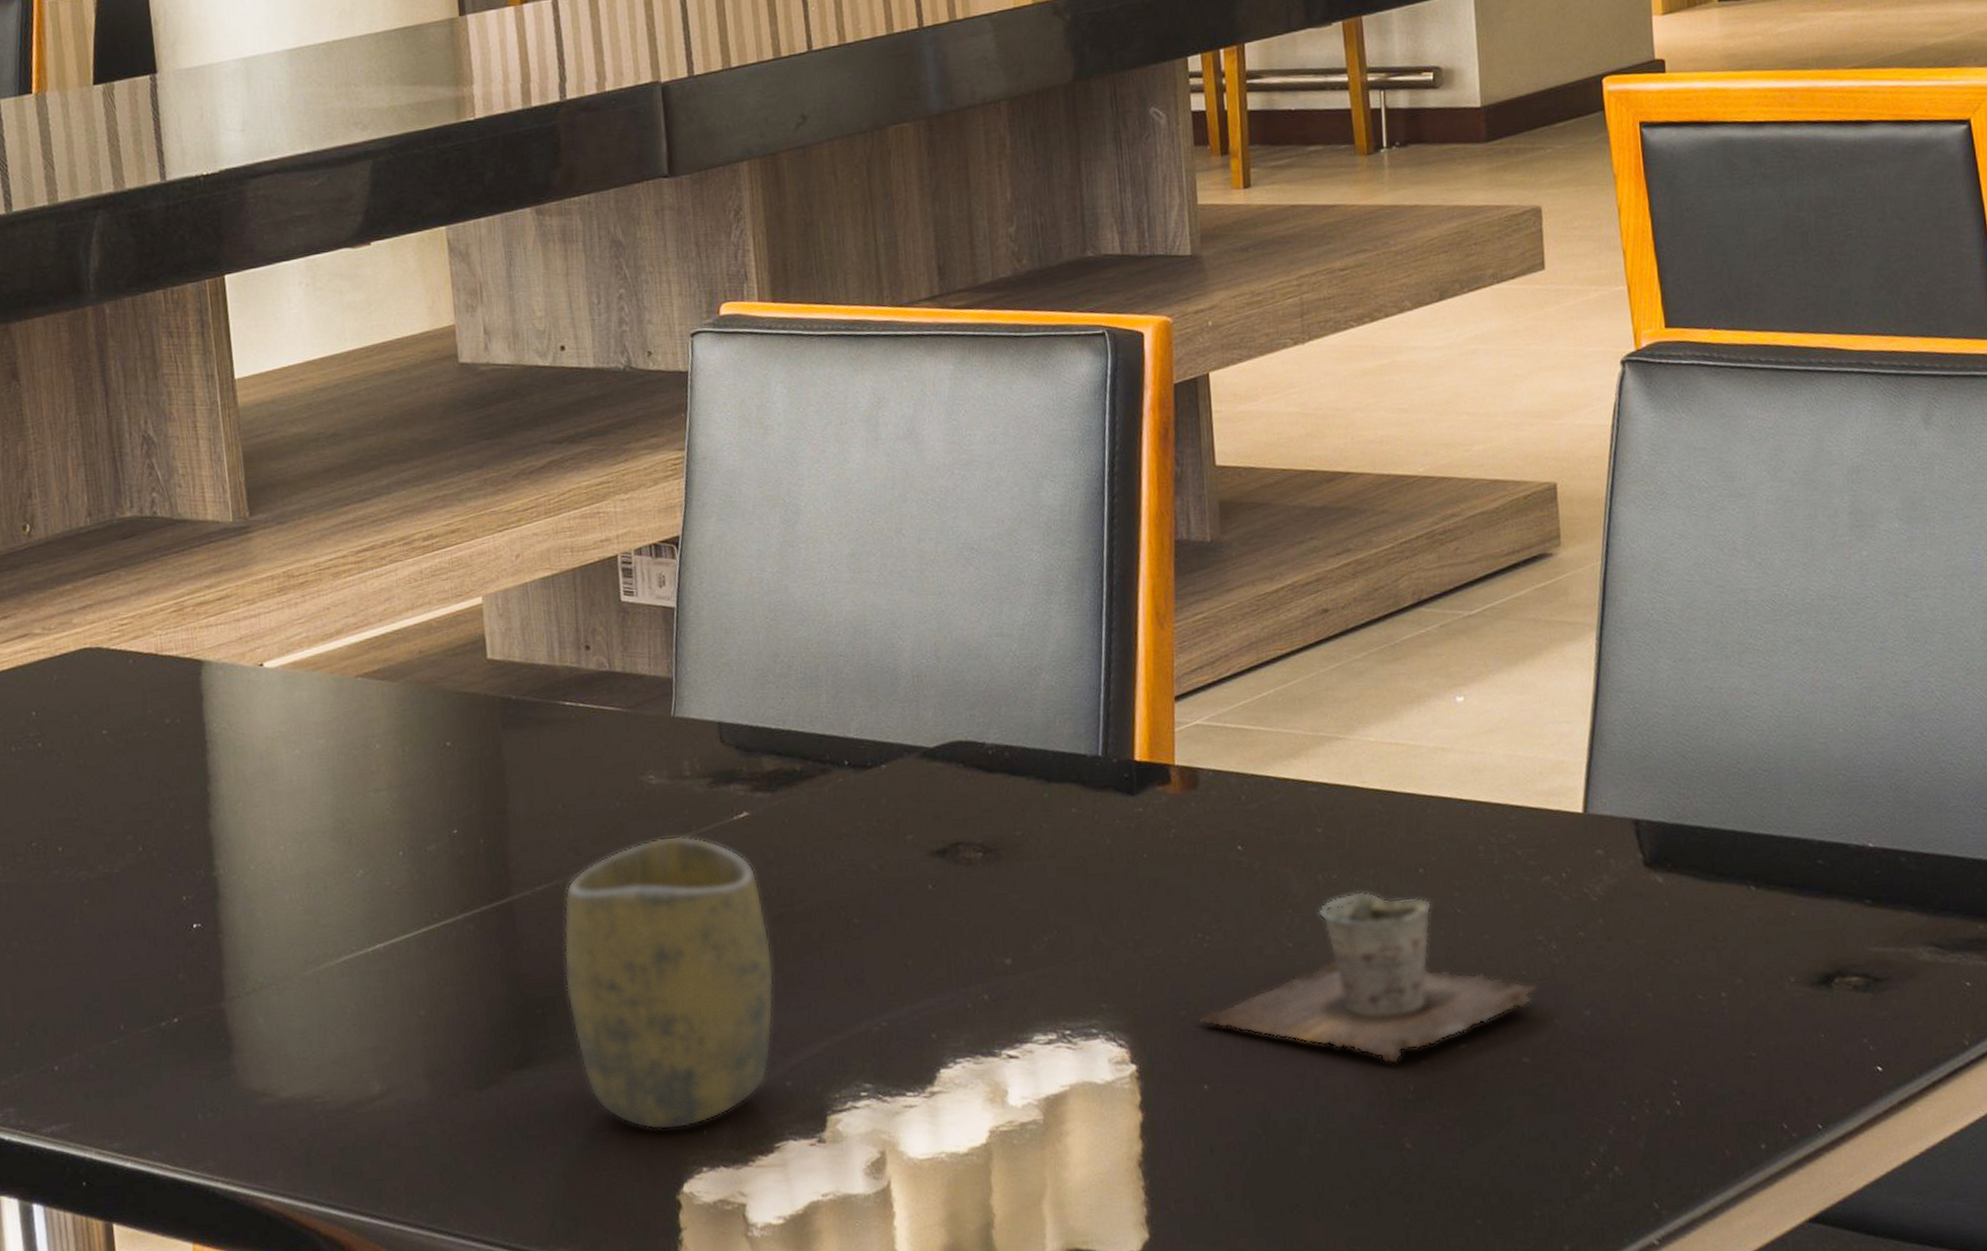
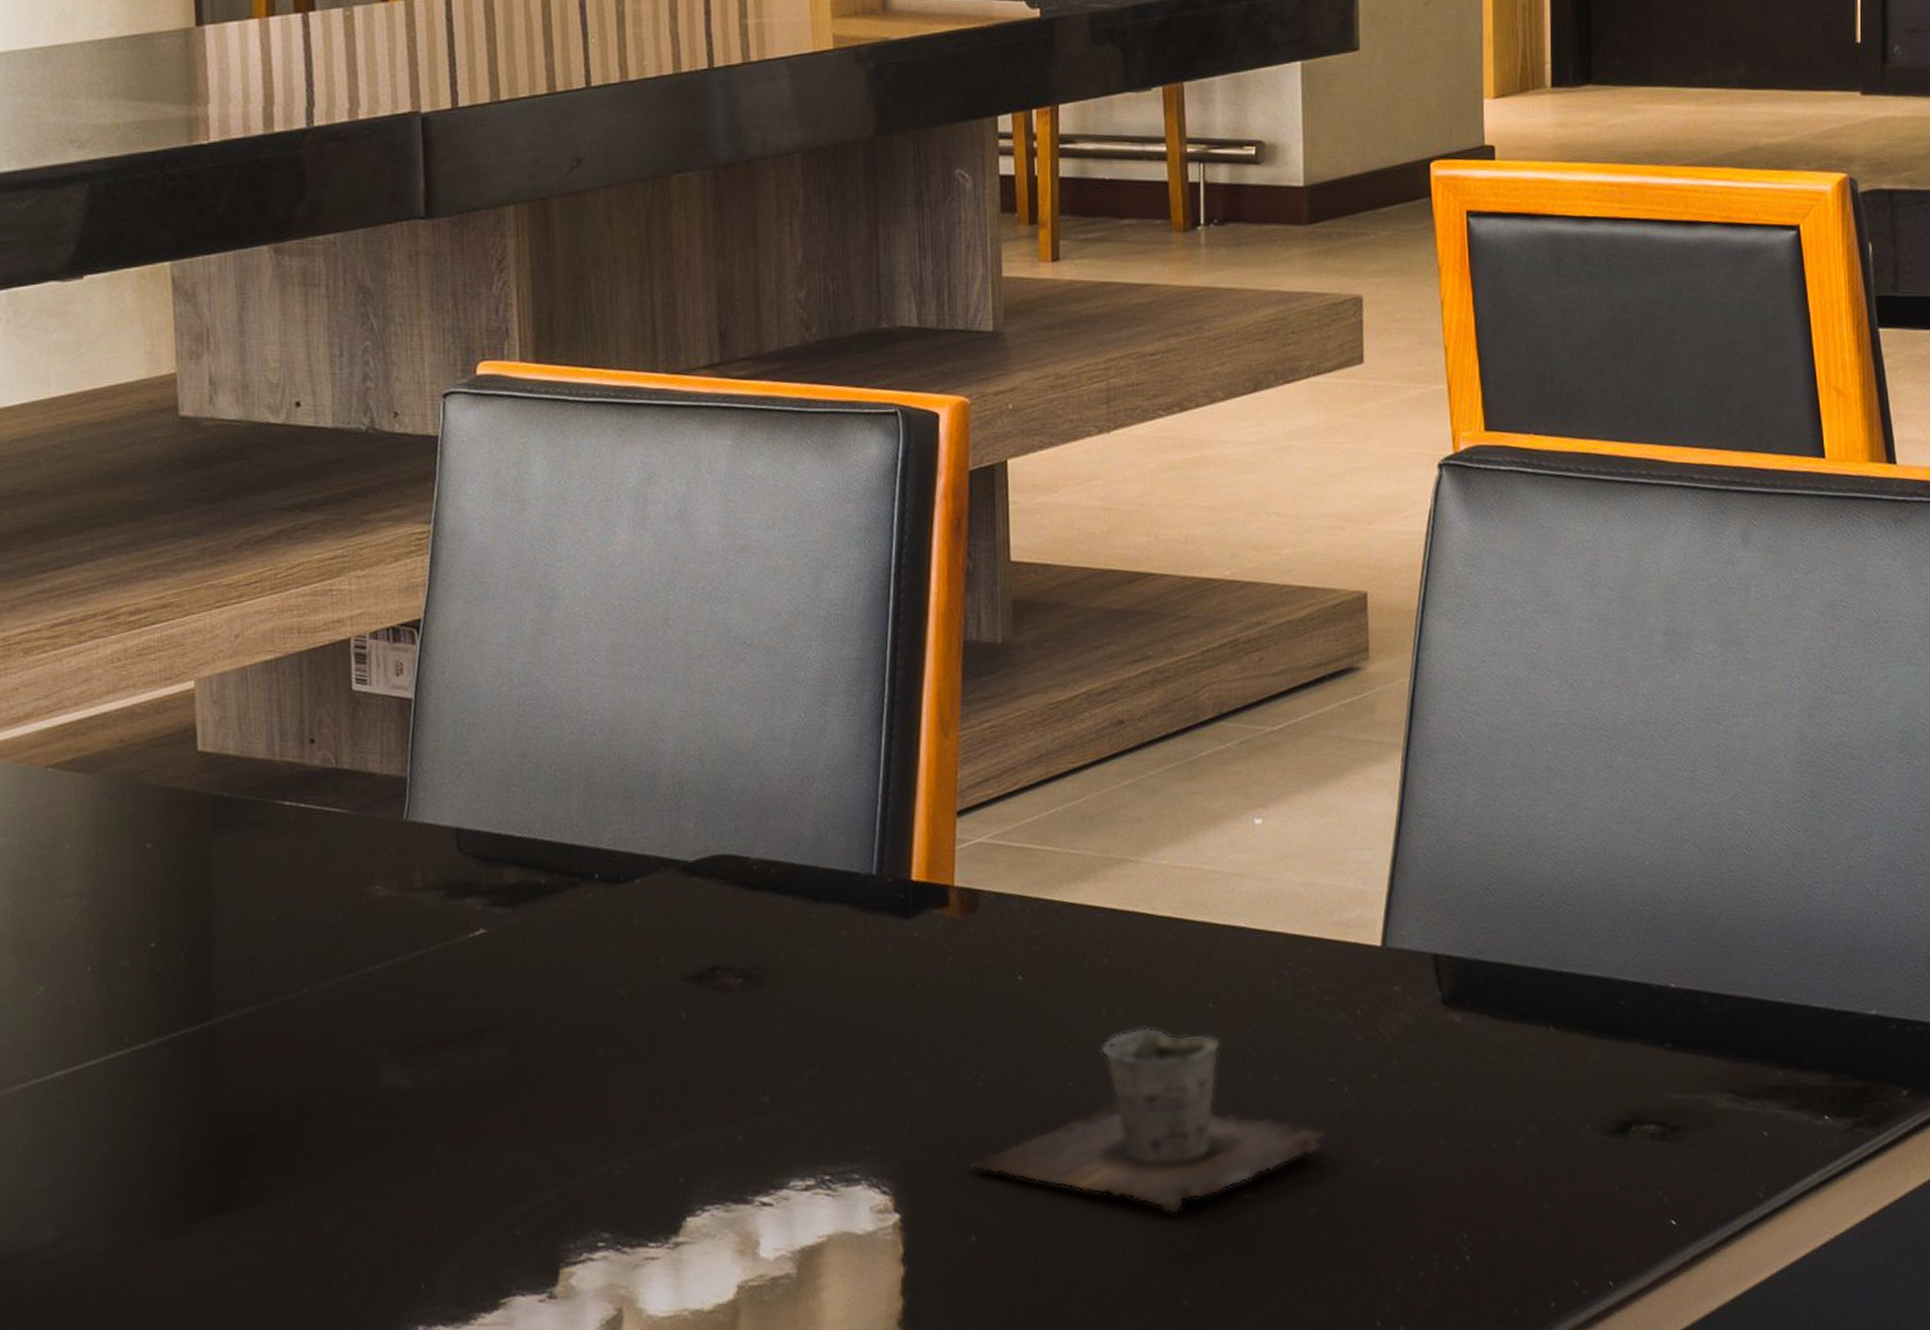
cup: present [563,835,775,1130] -> none [270,954,507,1284]

